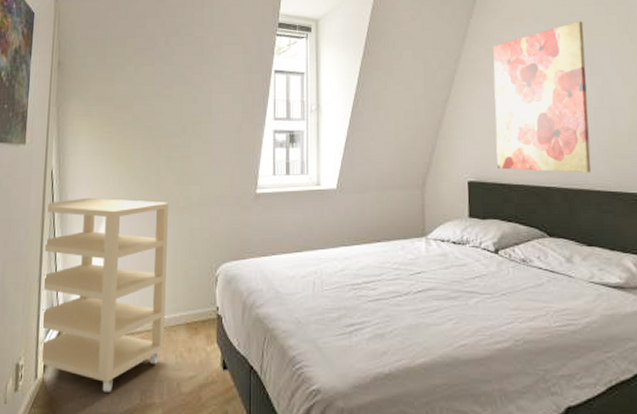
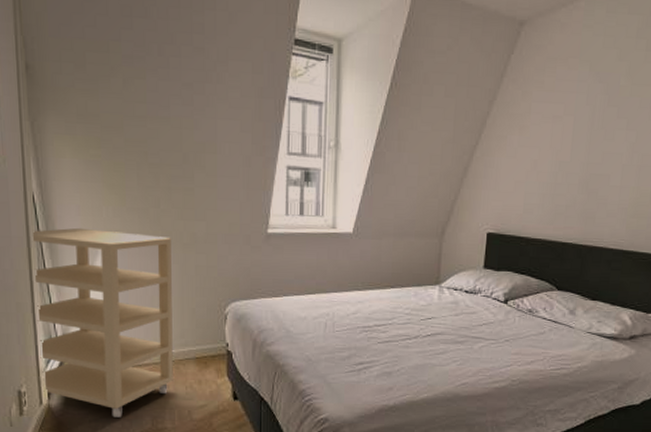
wall art: present [493,21,591,173] -> none [518,67,630,231]

